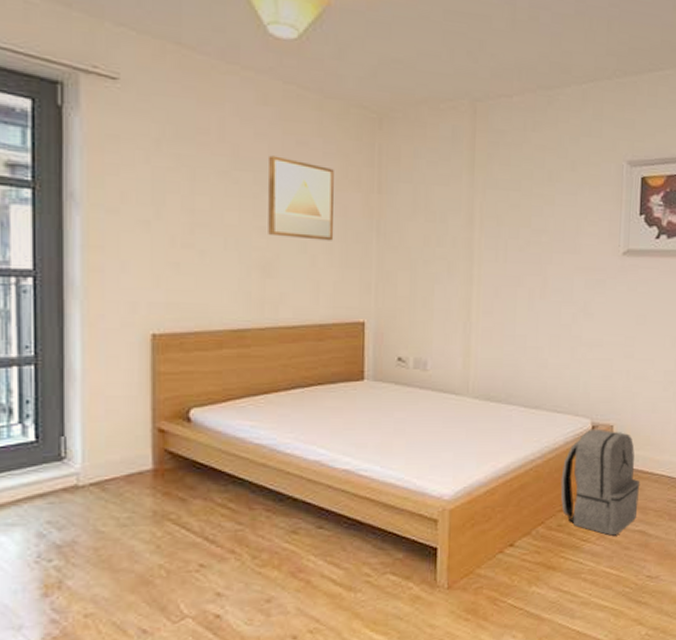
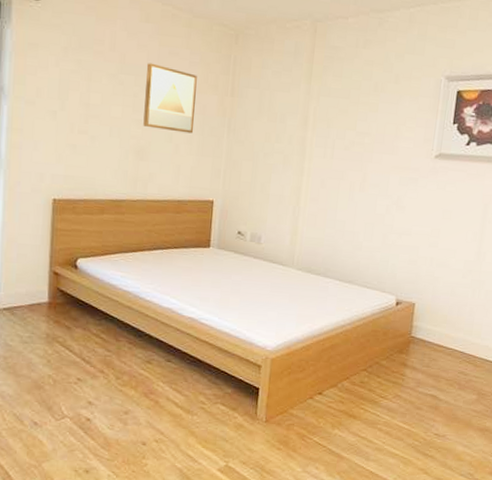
backpack: present [560,428,640,536] -> none [364,304,435,396]

